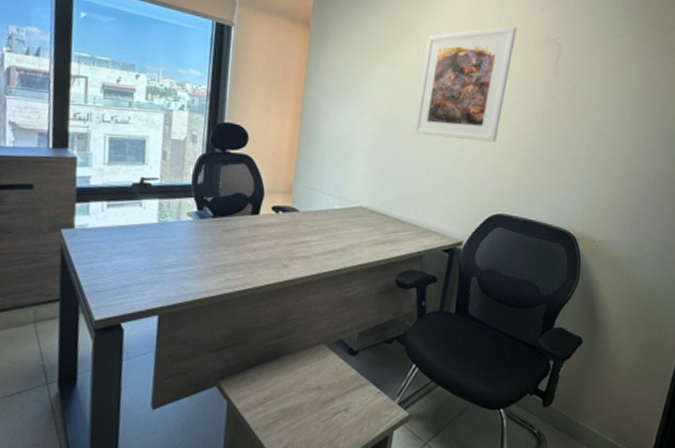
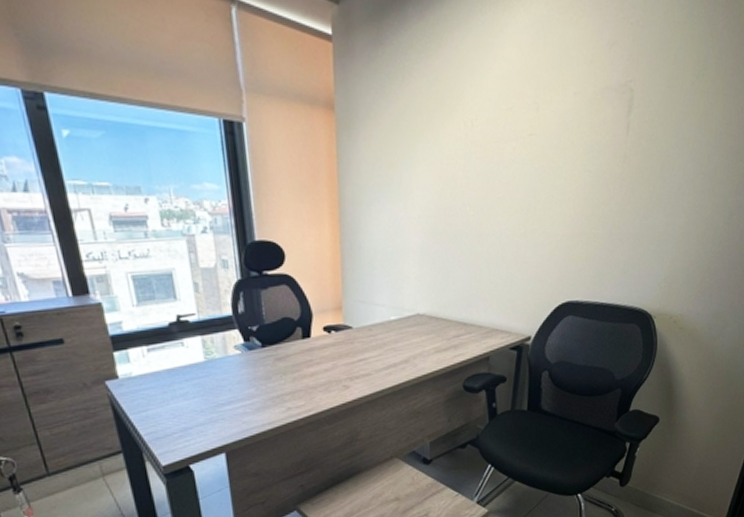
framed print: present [413,26,517,142] -> none [467,73,581,224]

